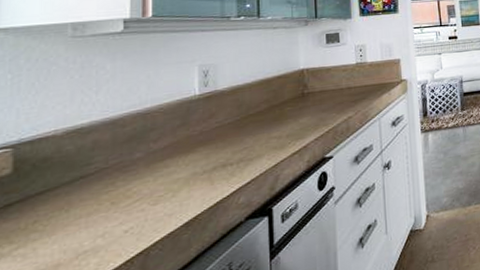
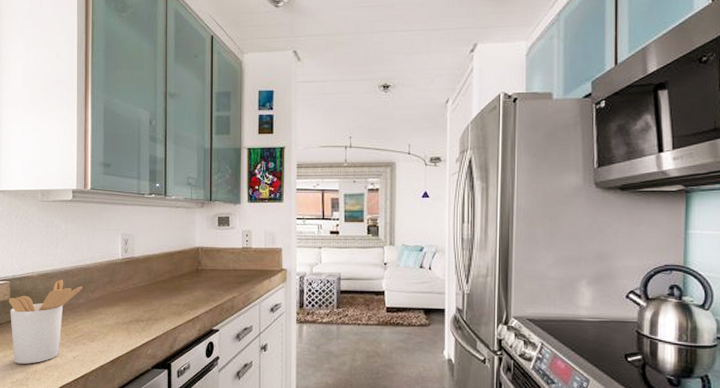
utensil holder: none [8,132,140,262] -> present [8,279,83,364]

